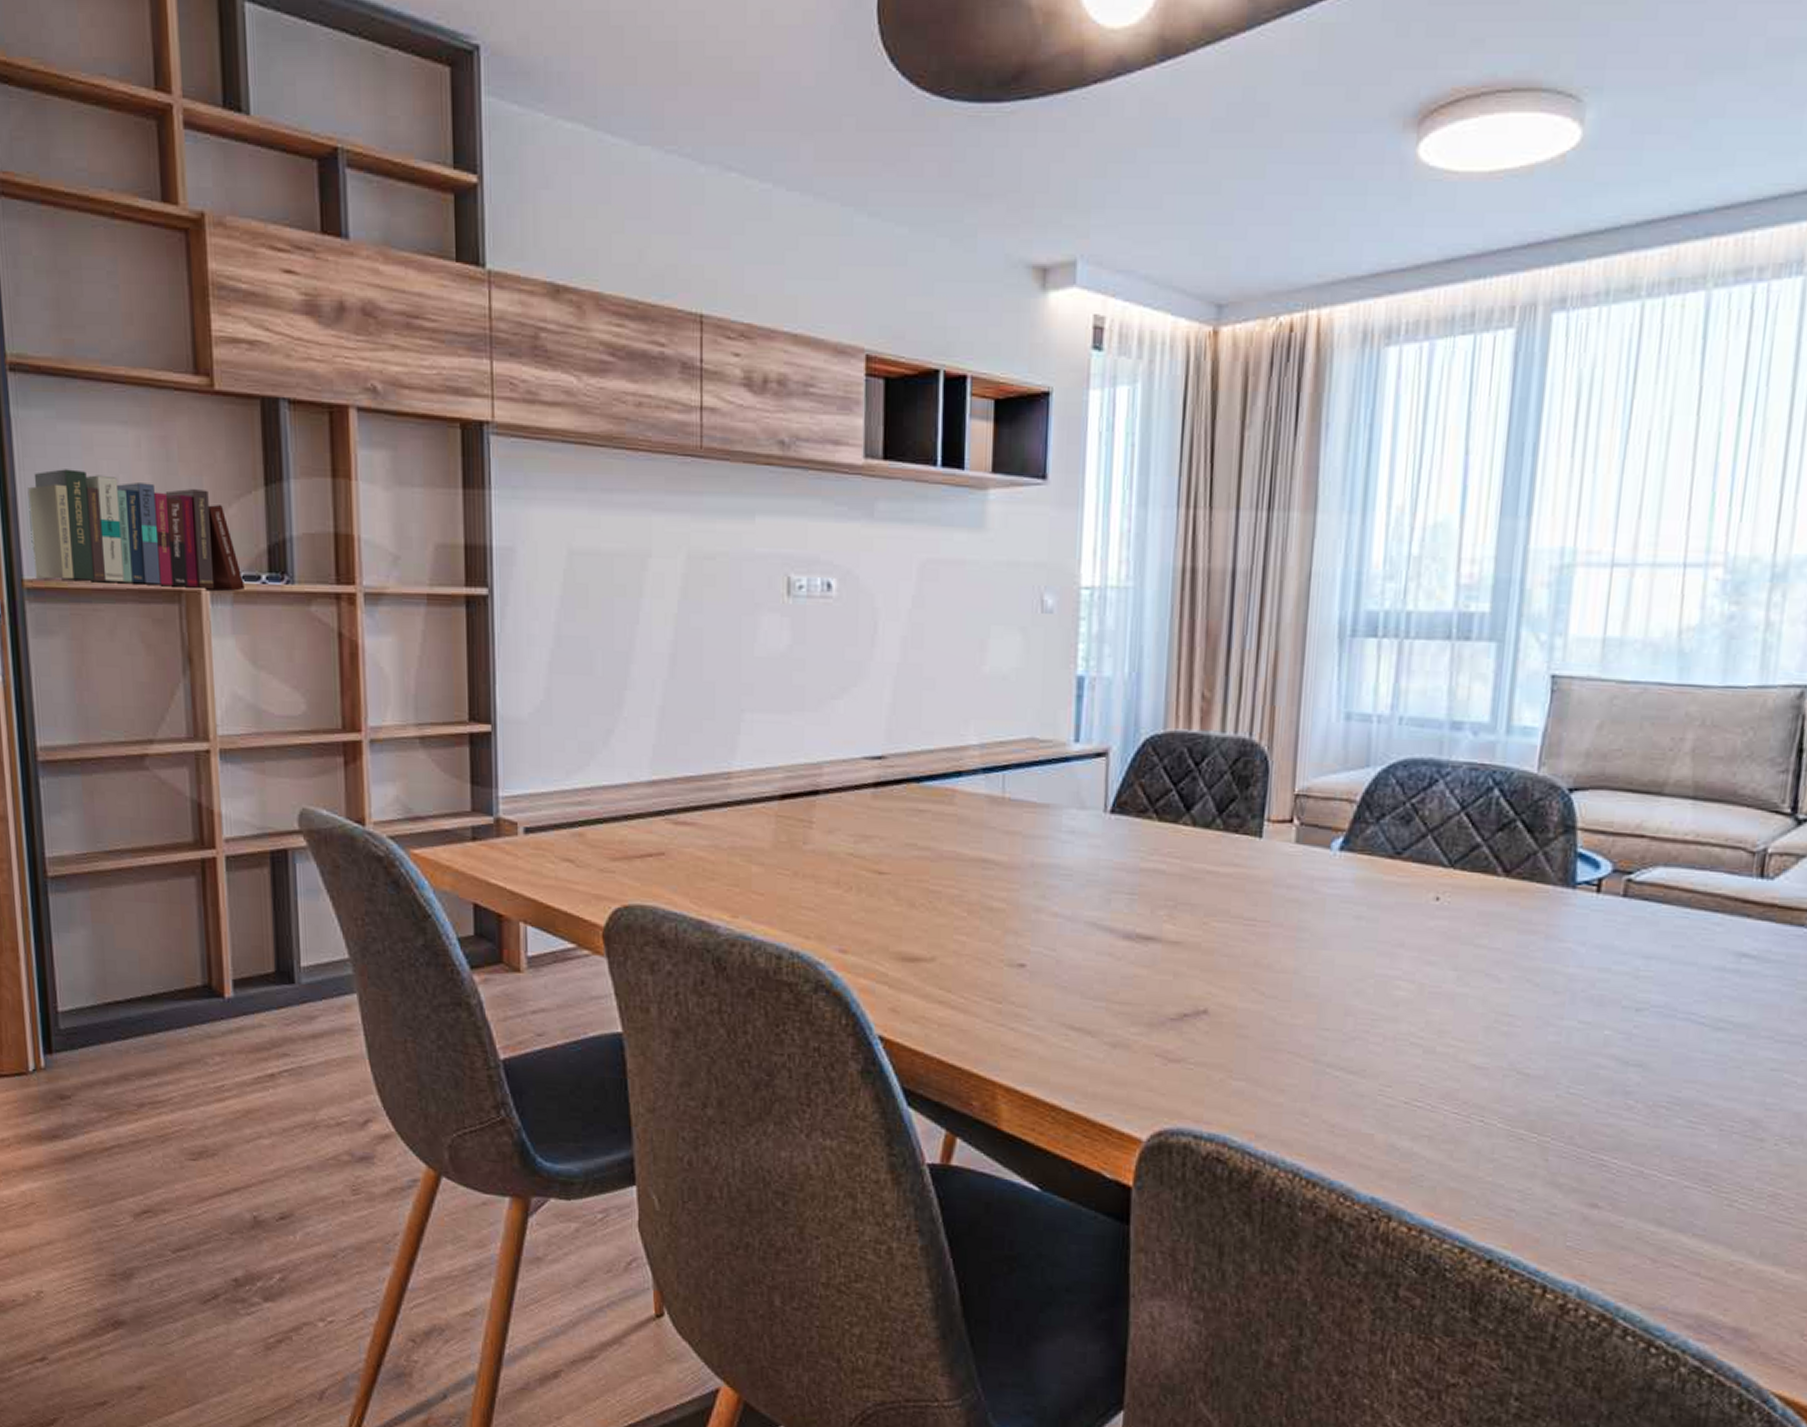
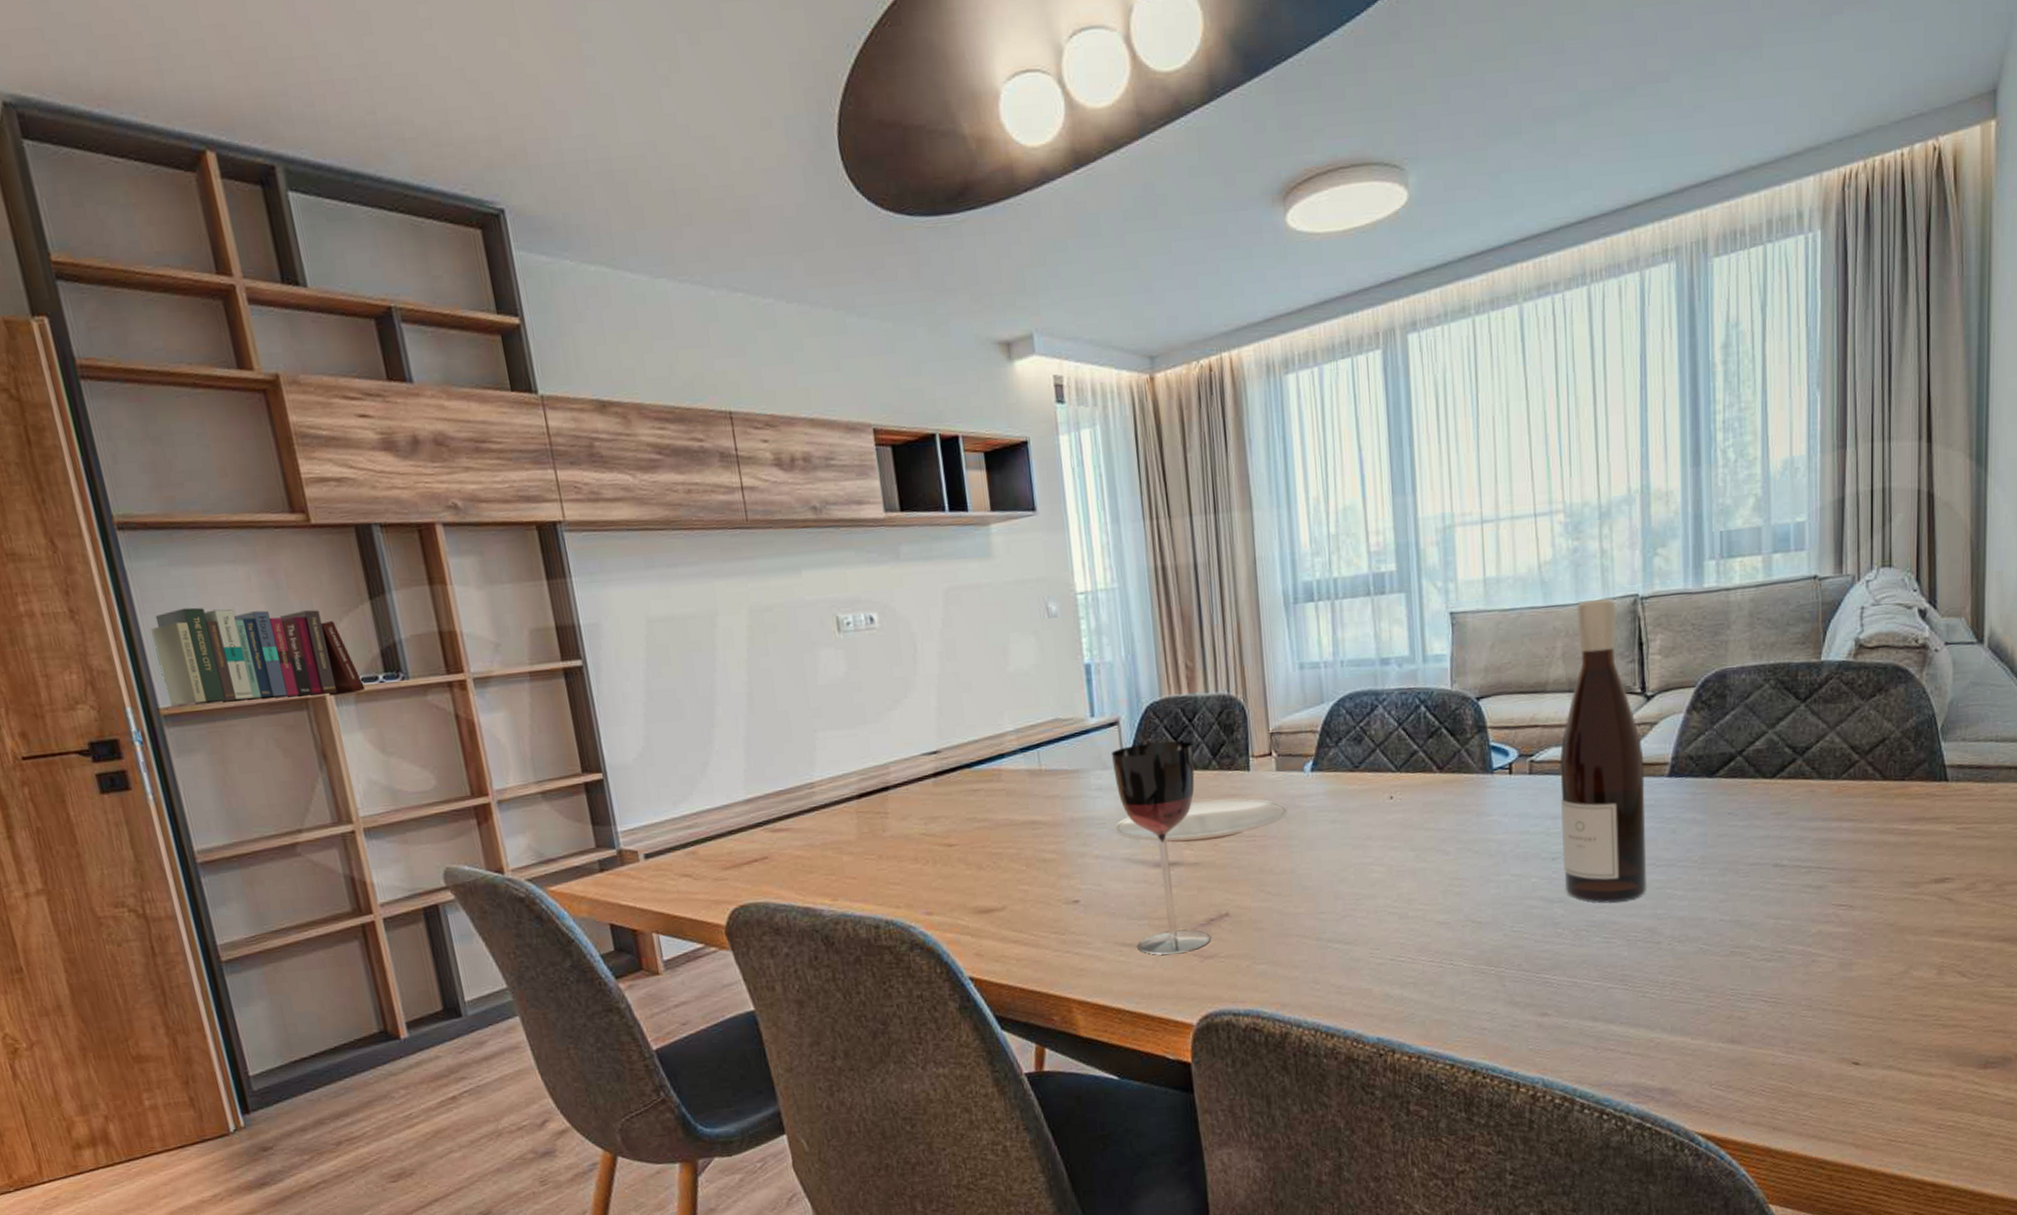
plate: none [1082,865,1303,917] -> present [1114,798,1288,843]
wineglass: none [1088,784,1194,1050] -> present [1111,741,1211,955]
bottle: none [1646,684,1782,1078] -> present [1559,598,1647,902]

